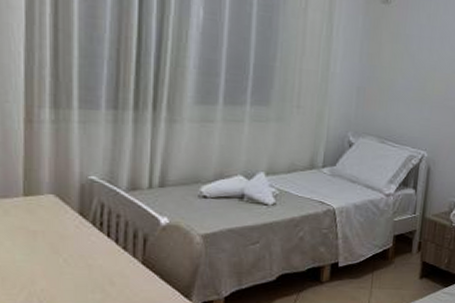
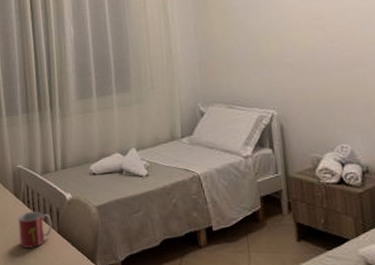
mug: none [79,236,135,281] -> present [18,212,53,248]

